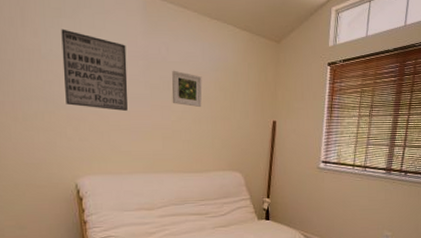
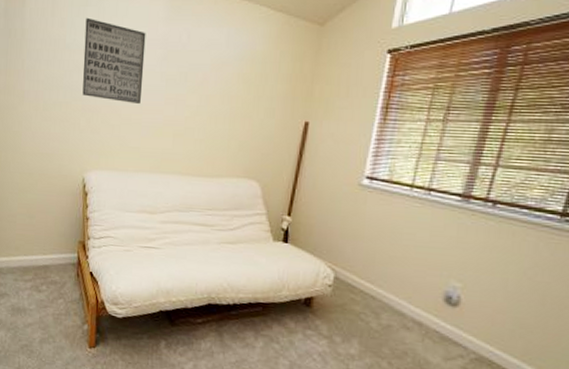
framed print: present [172,70,202,107] -> none [188,59,224,102]

